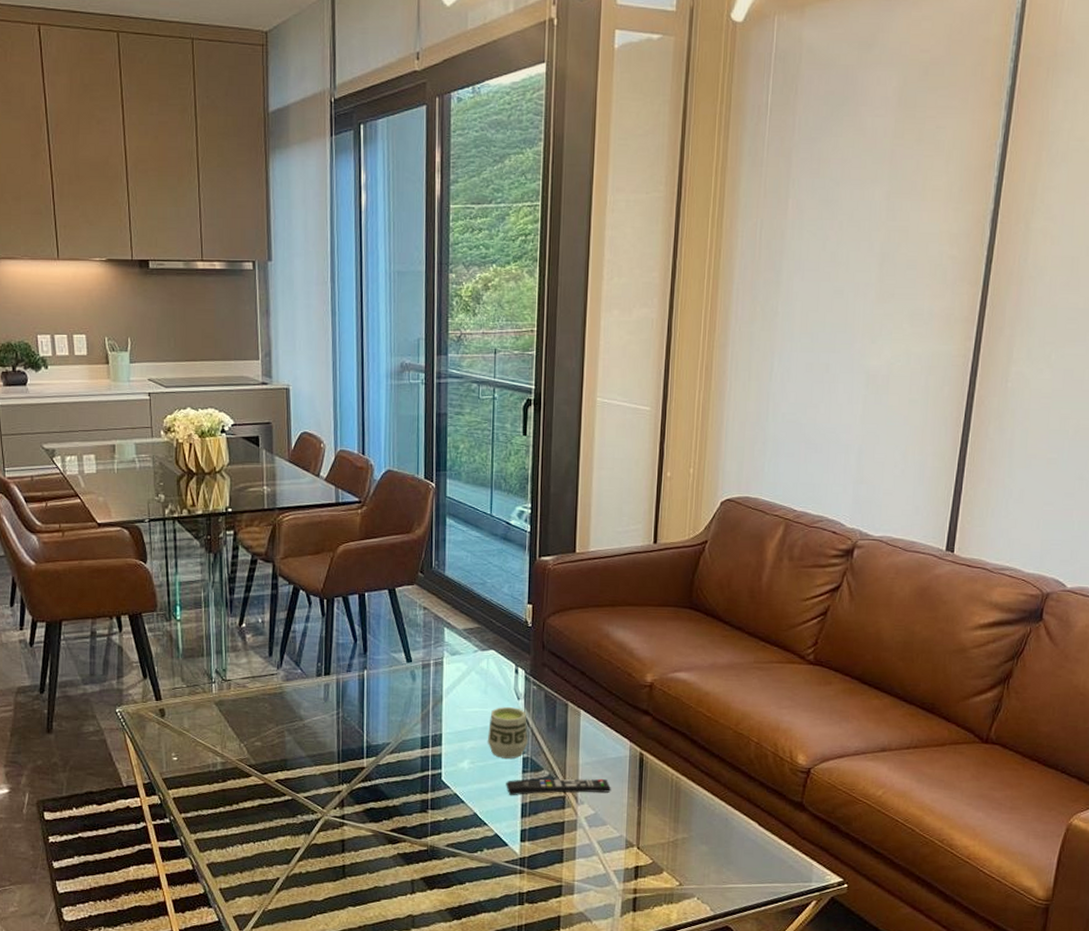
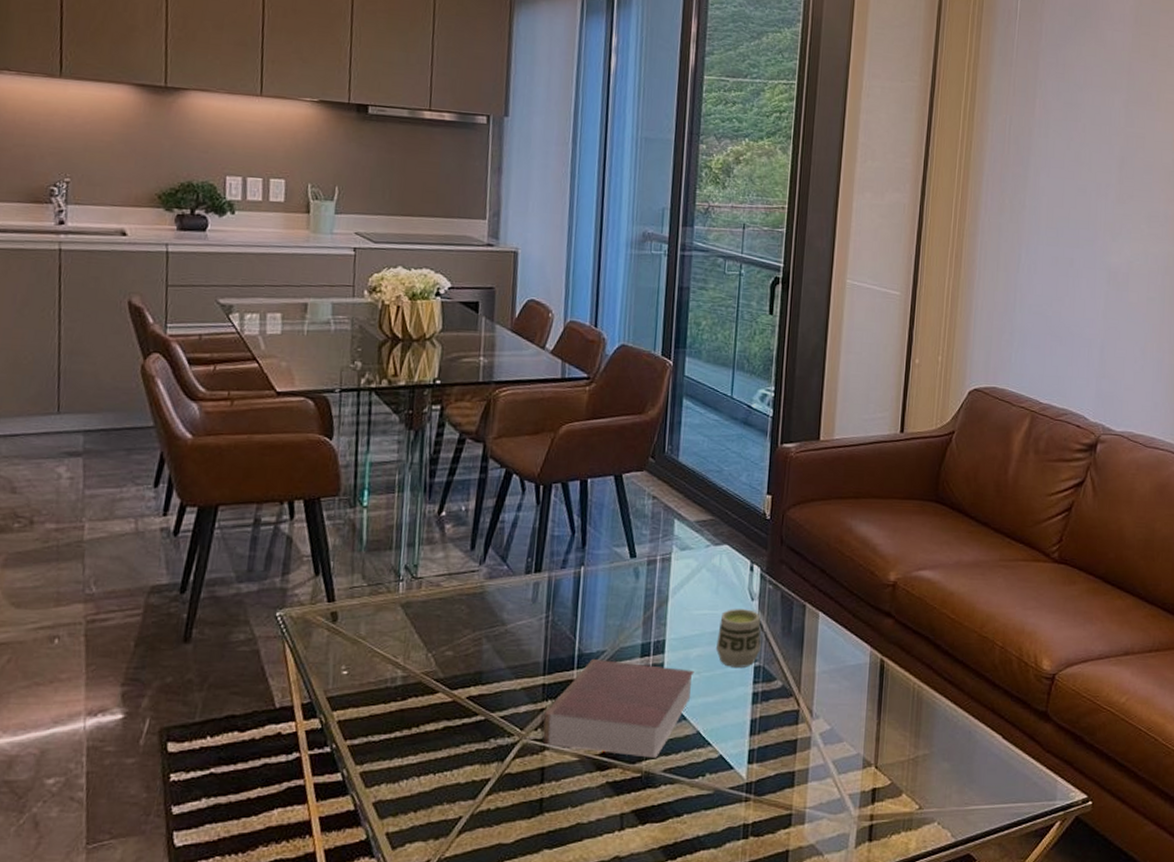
book: none [341,749,469,834] -> present [542,658,695,758]
remote control: present [506,778,612,796] -> none [734,689,850,711]

